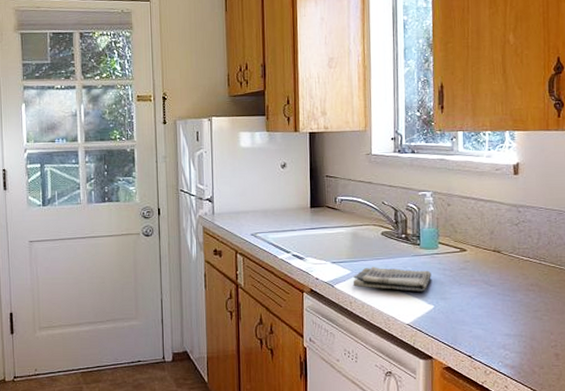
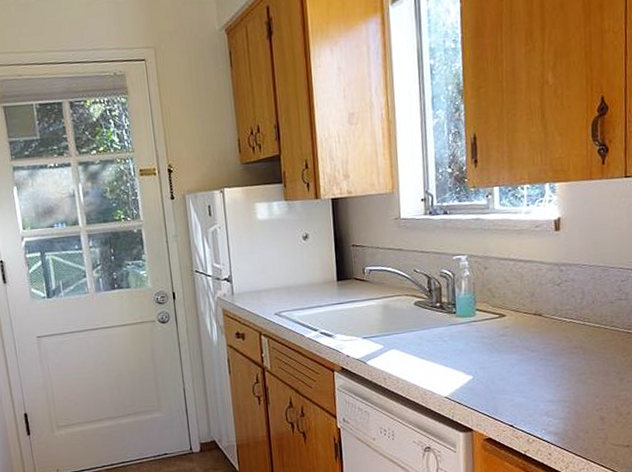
dish towel: present [353,267,431,292] -> none [386,339,469,363]

